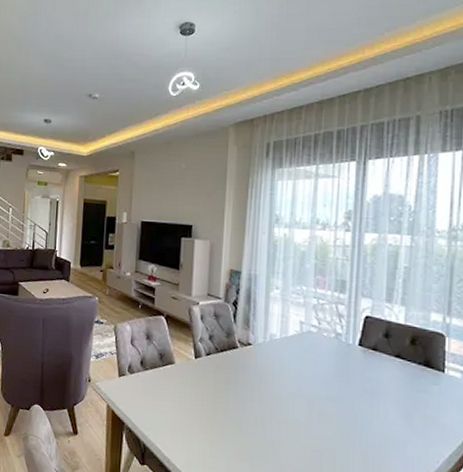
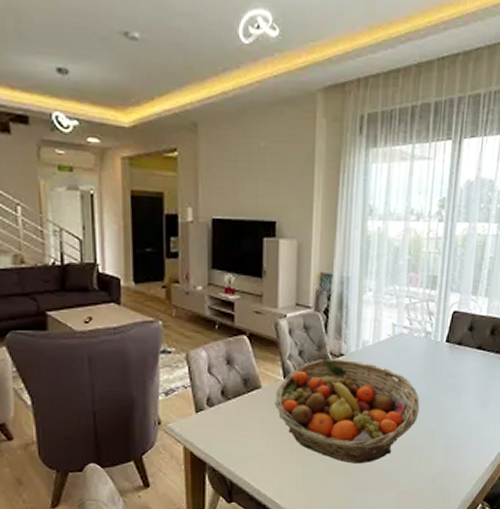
fruit basket: none [185,345,332,455] -> present [274,359,420,464]

